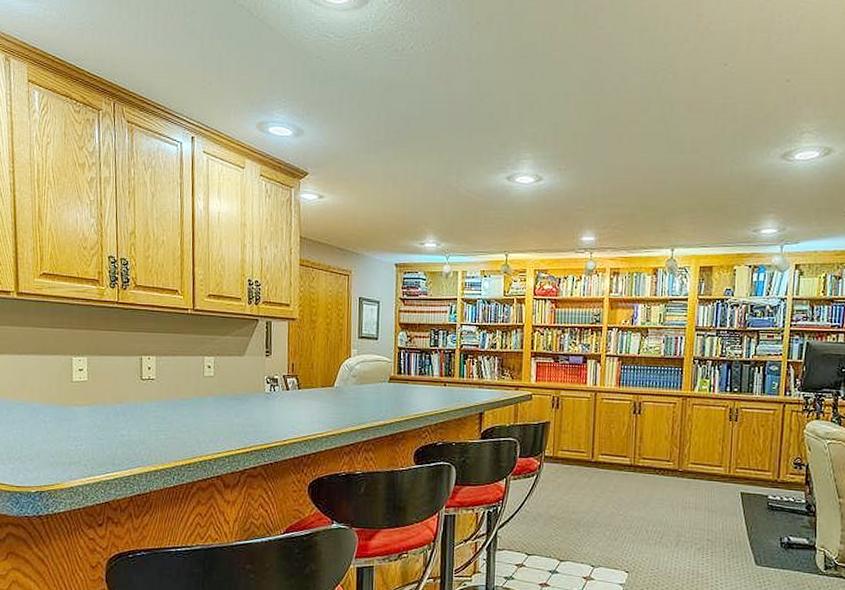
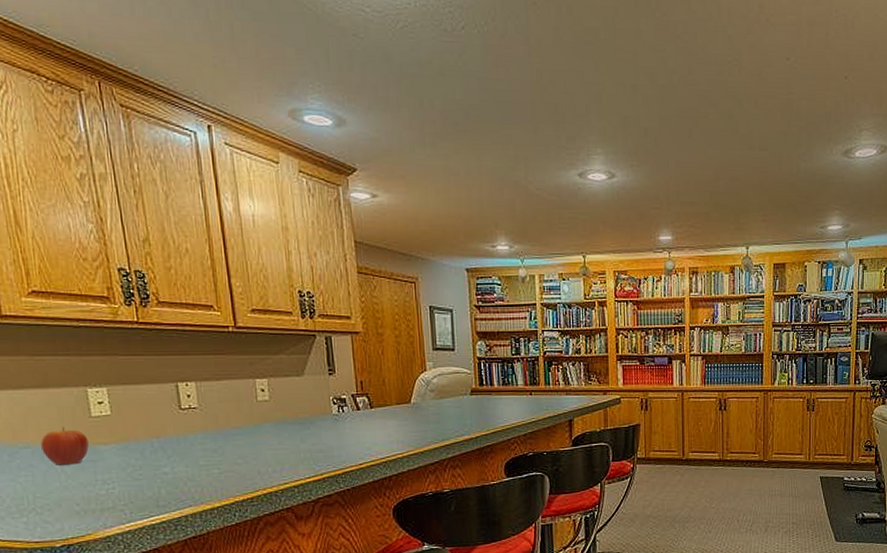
fruit: none [31,389,68,422] -> present [40,427,89,465]

